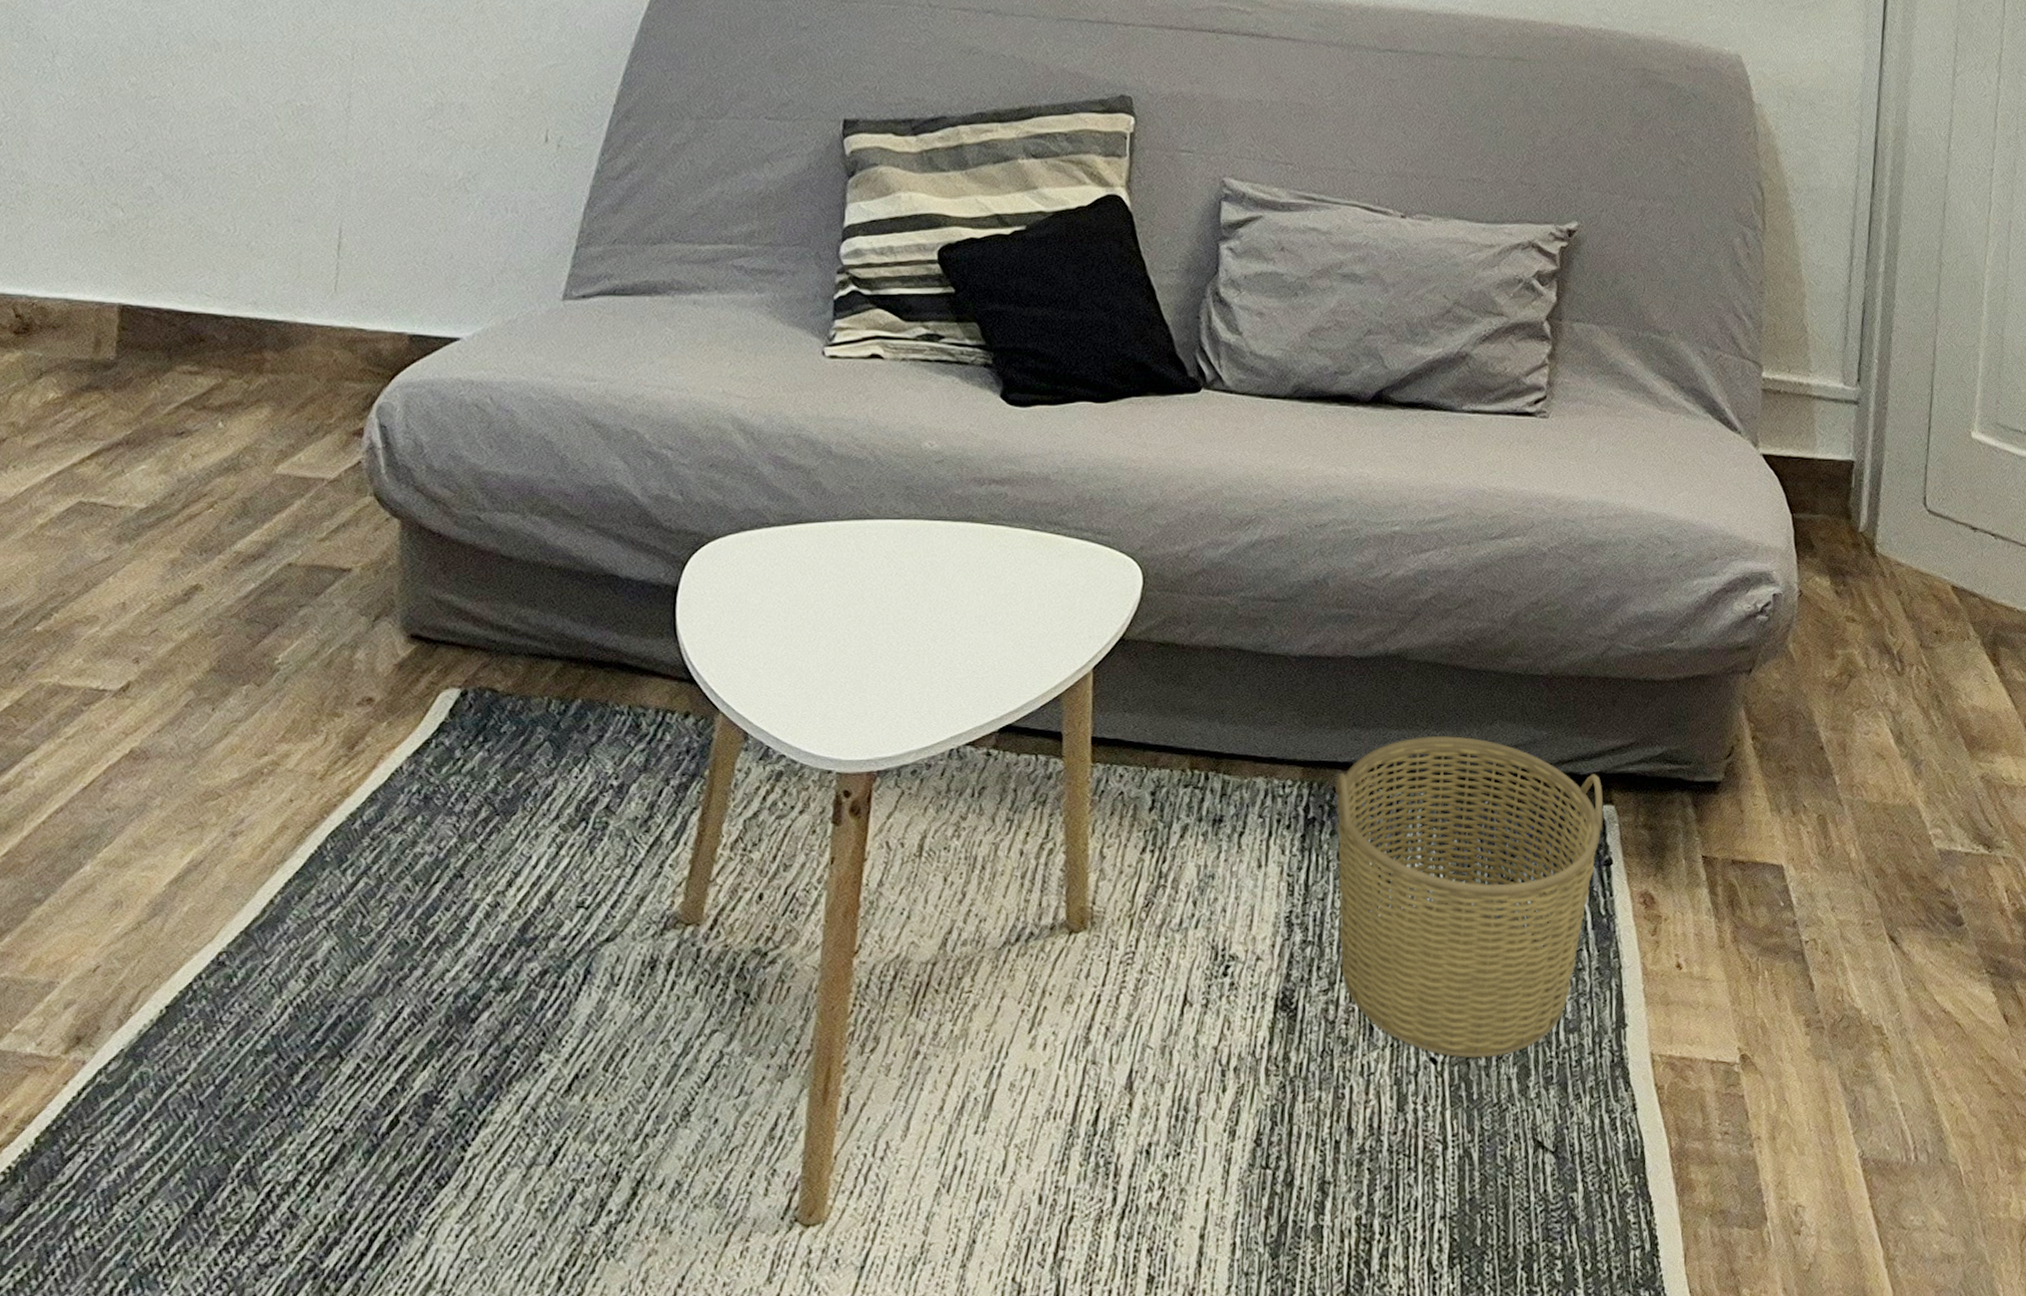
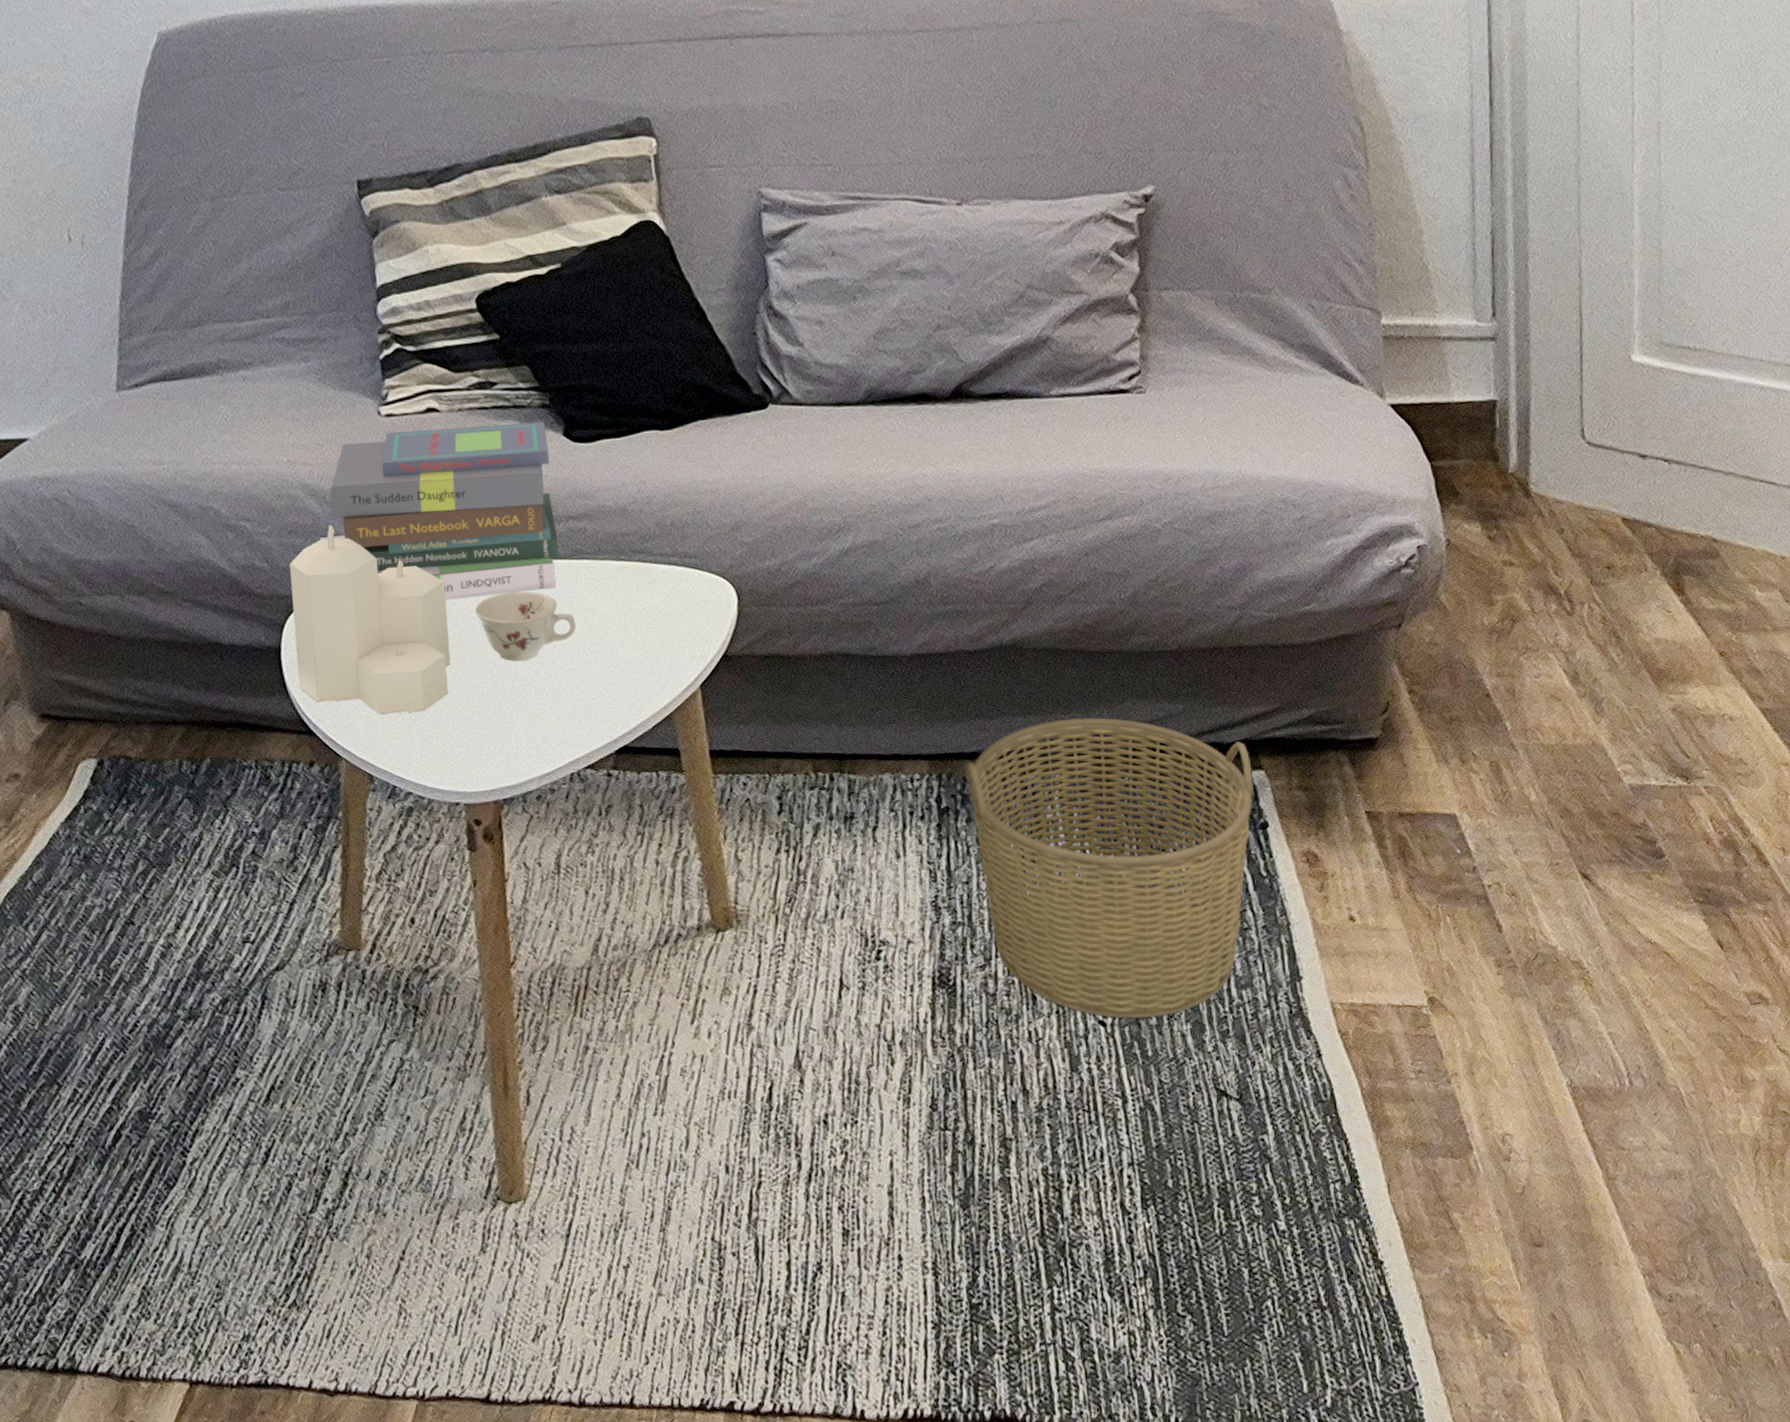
candle: none [690,462,858,669] -> present [289,524,451,714]
books: none [740,374,985,554] -> present [320,421,559,600]
teacup: none [883,552,981,626] -> present [475,591,577,662]

